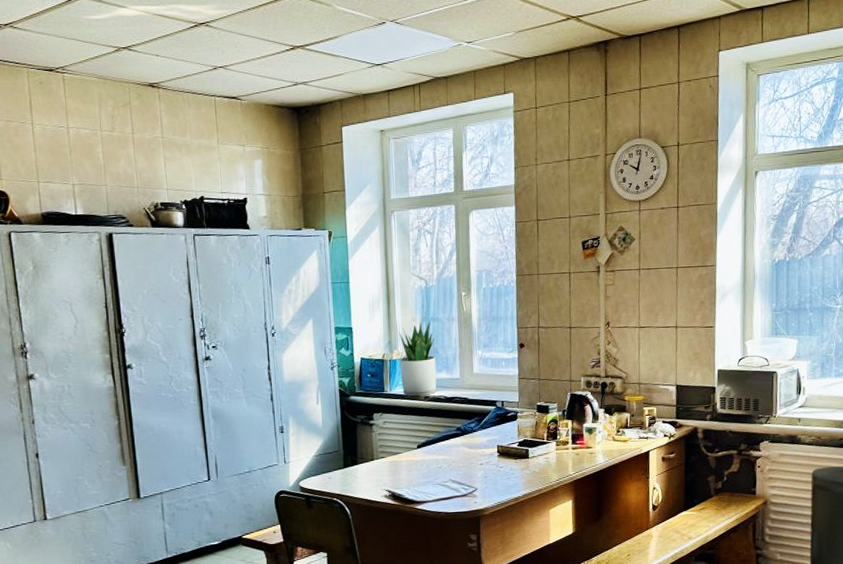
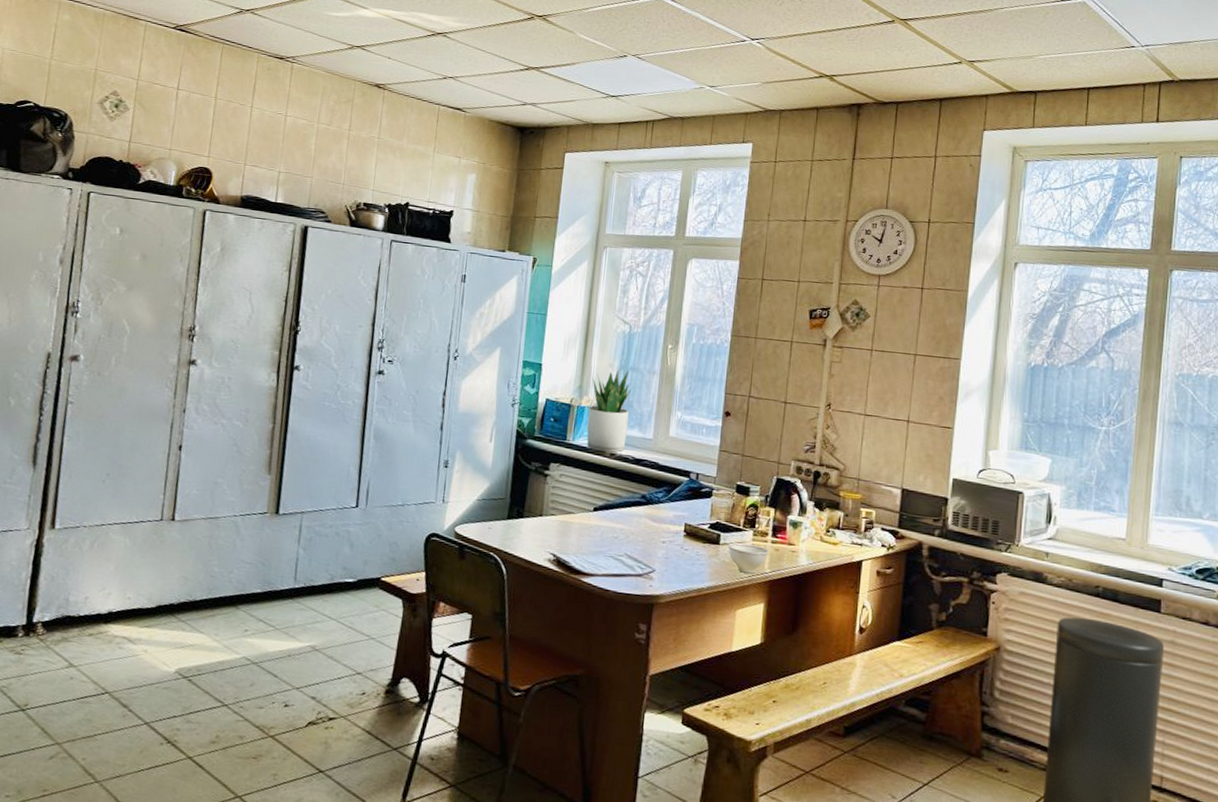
bowl: none [536,453,571,478] -> present [727,542,769,574]

